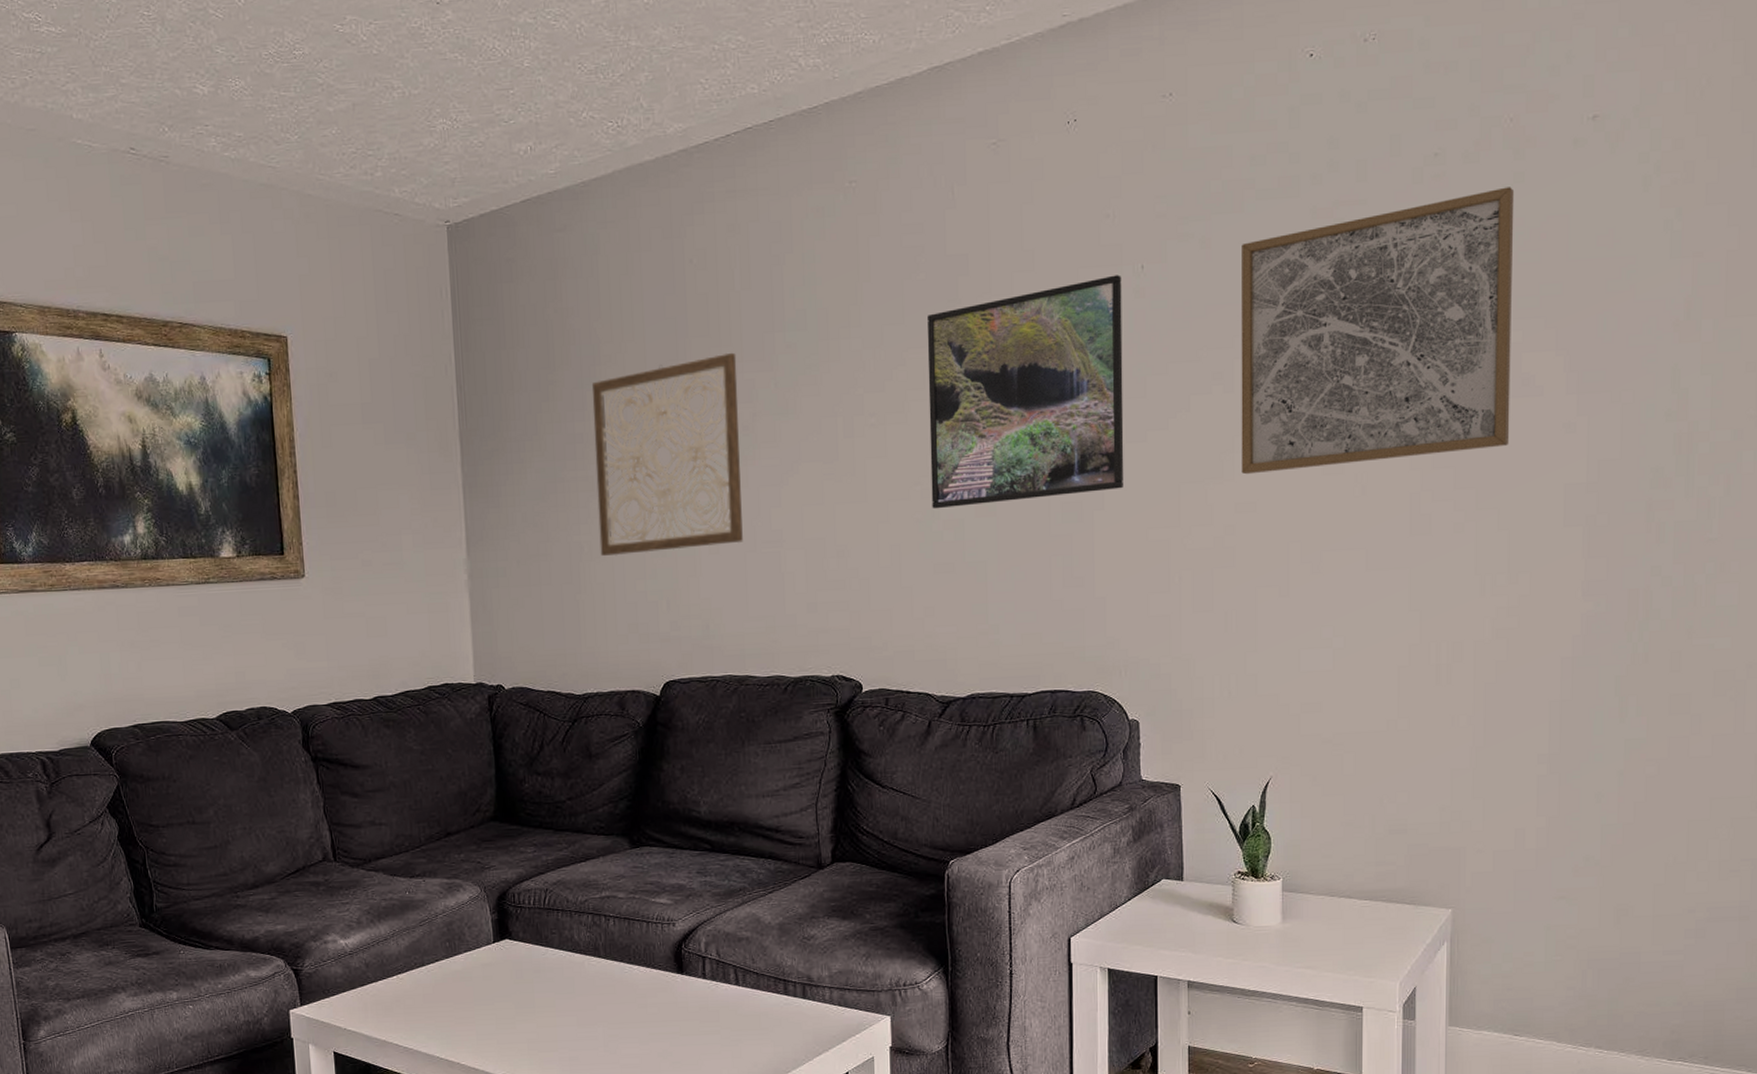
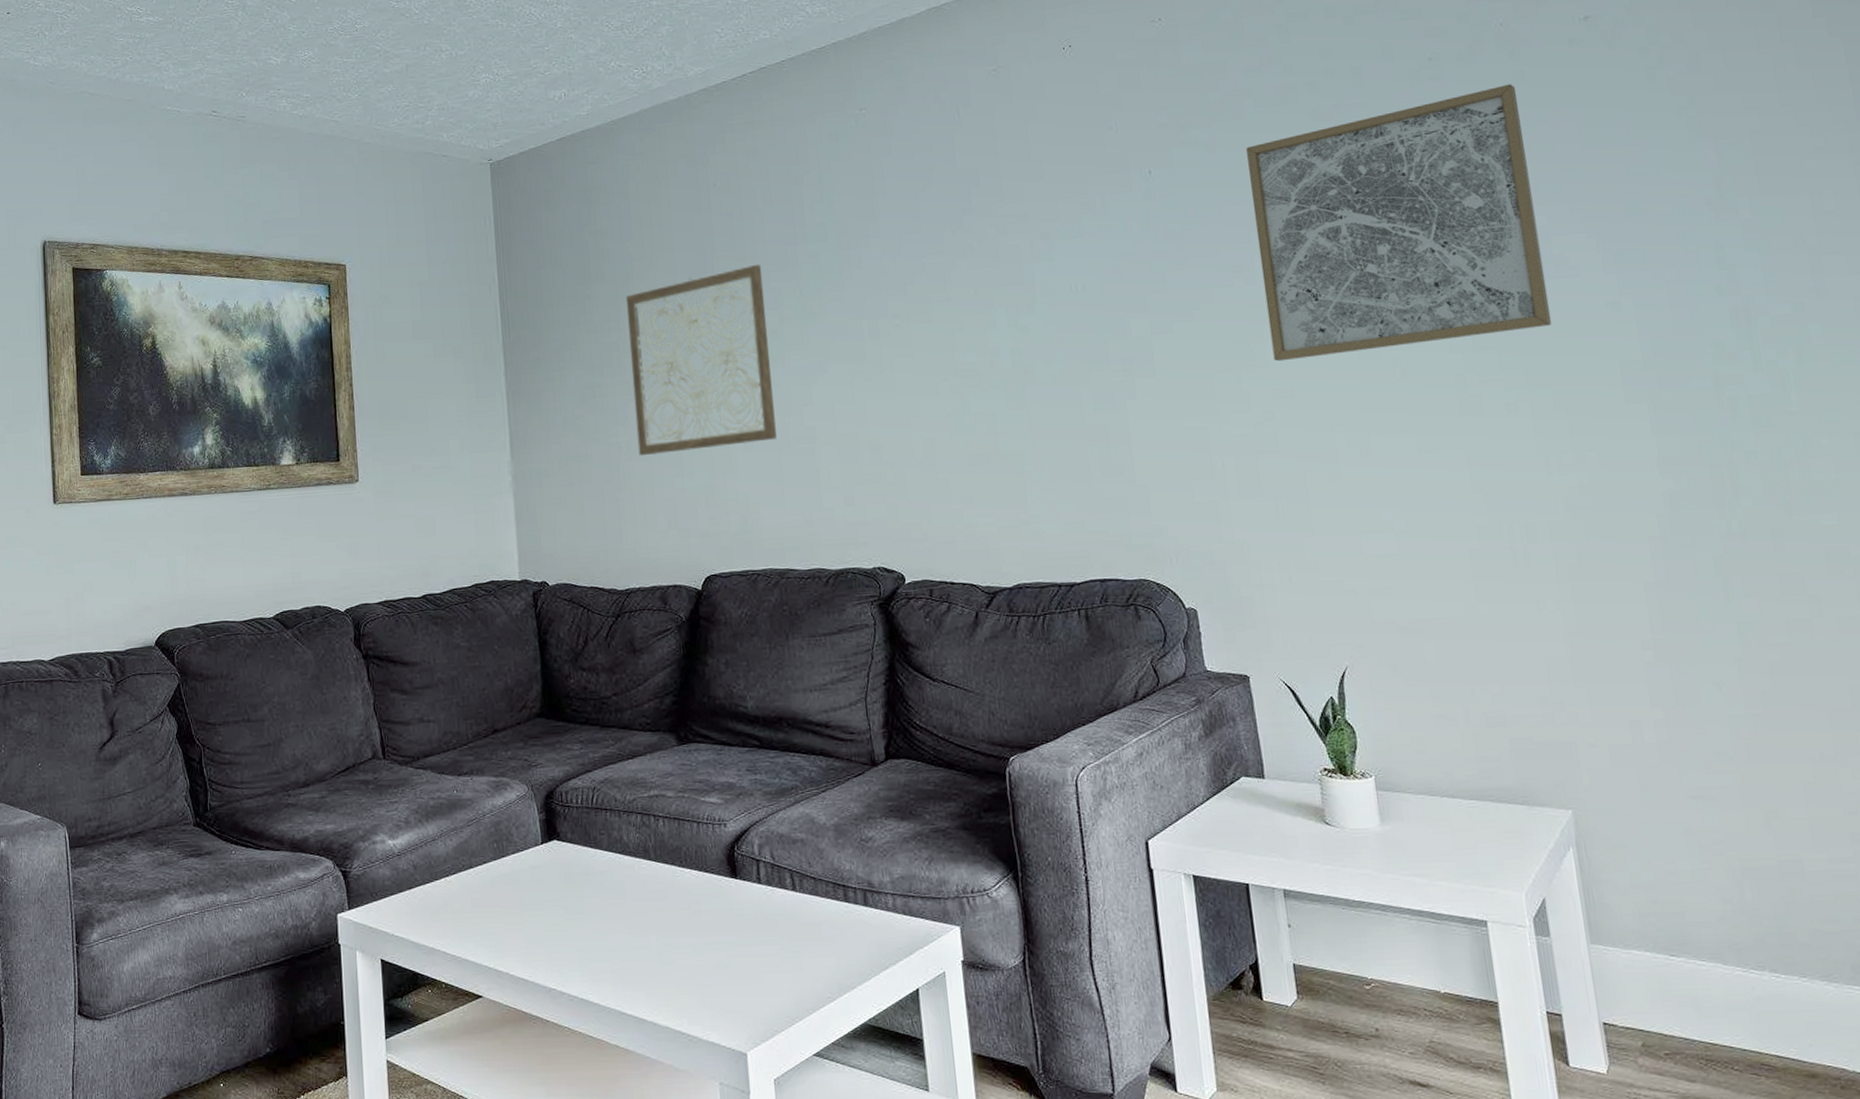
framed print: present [927,275,1124,509] -> none [943,180,1154,403]

